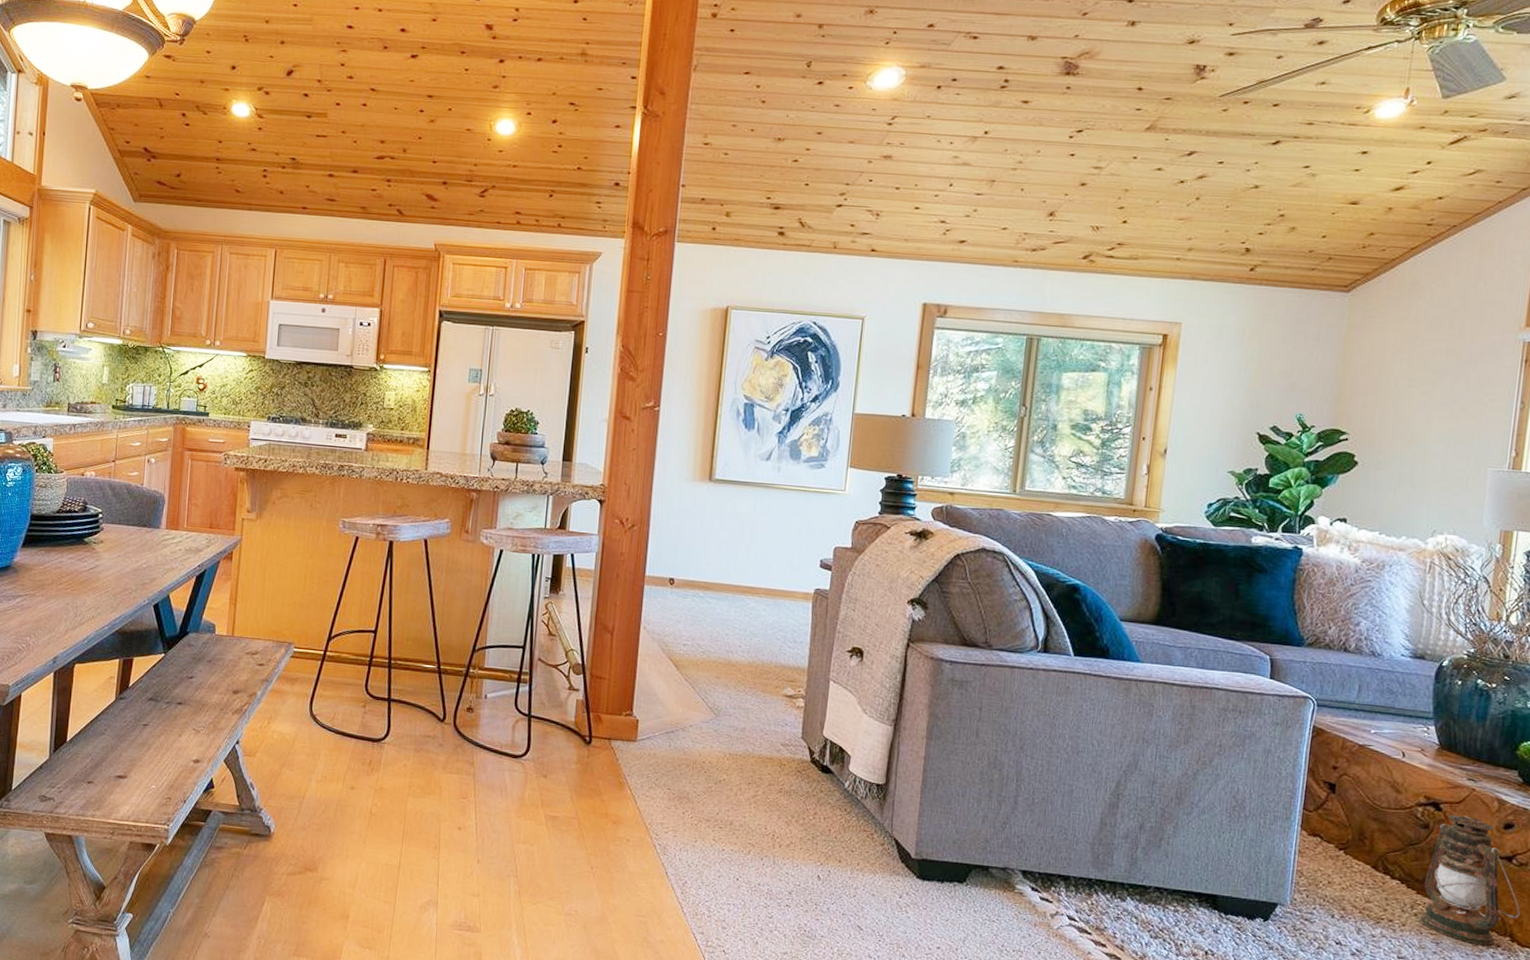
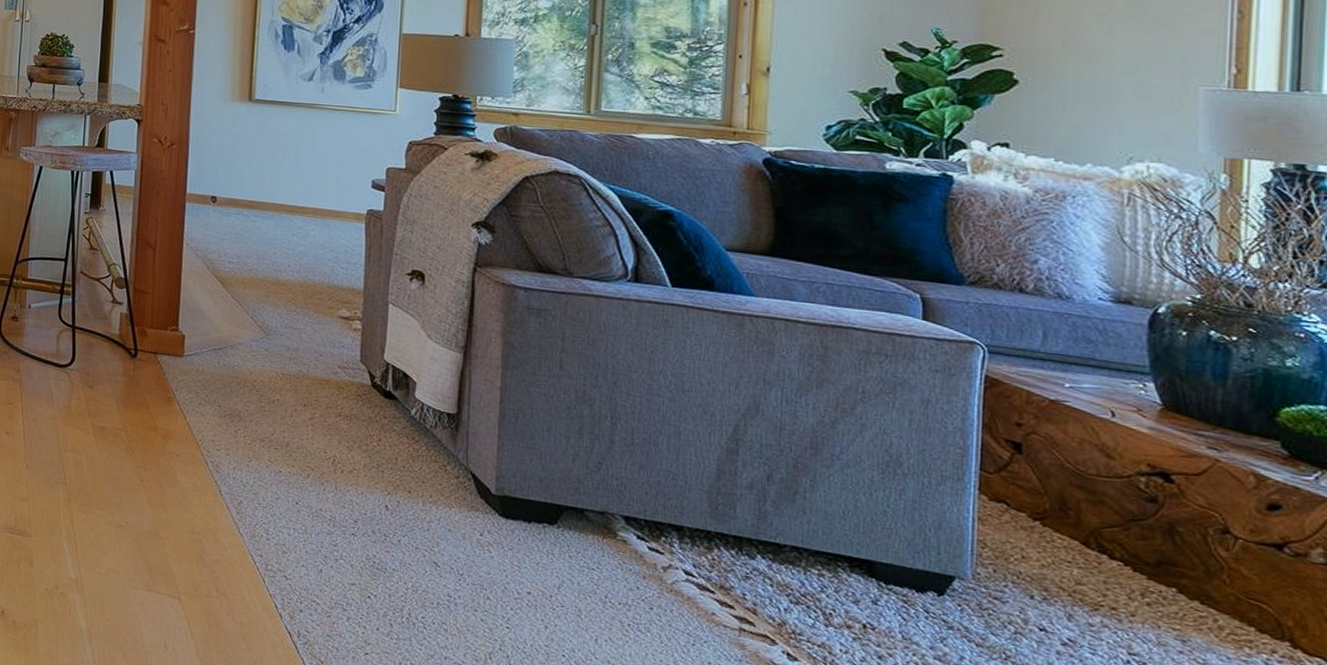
lantern: present [1420,814,1521,946] -> none [1155,488,1302,650]

